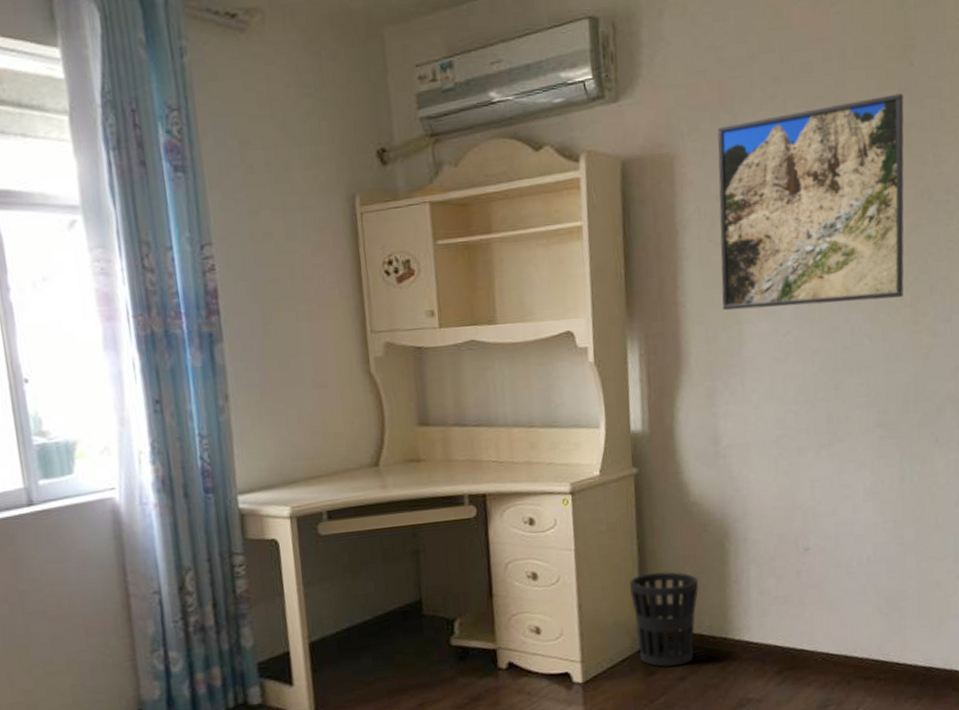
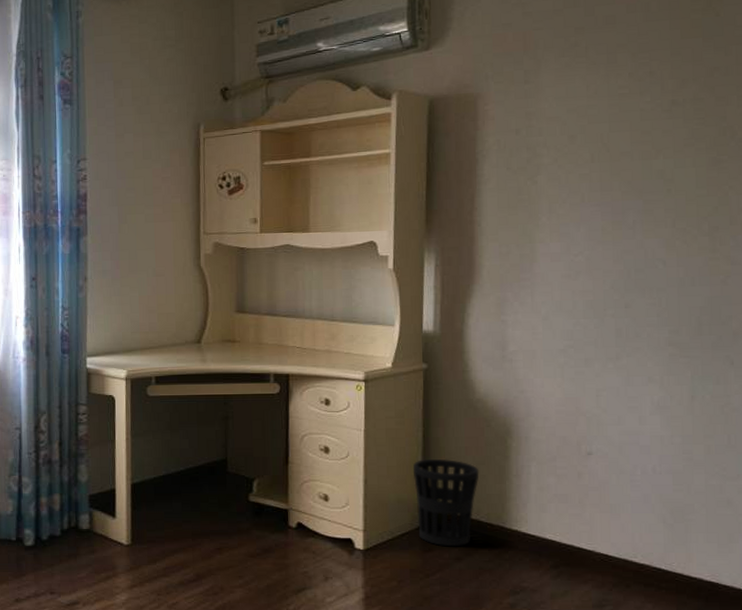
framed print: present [717,93,904,311] -> none [516,41,708,231]

